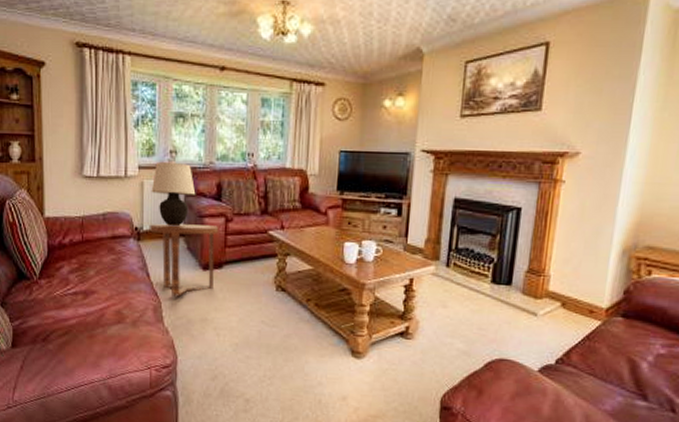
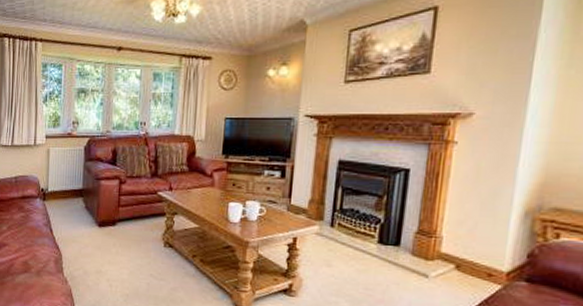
side table: present [149,223,219,297] -> none [53,185,114,250]
table lamp: present [151,162,196,227] -> none [55,132,94,188]

